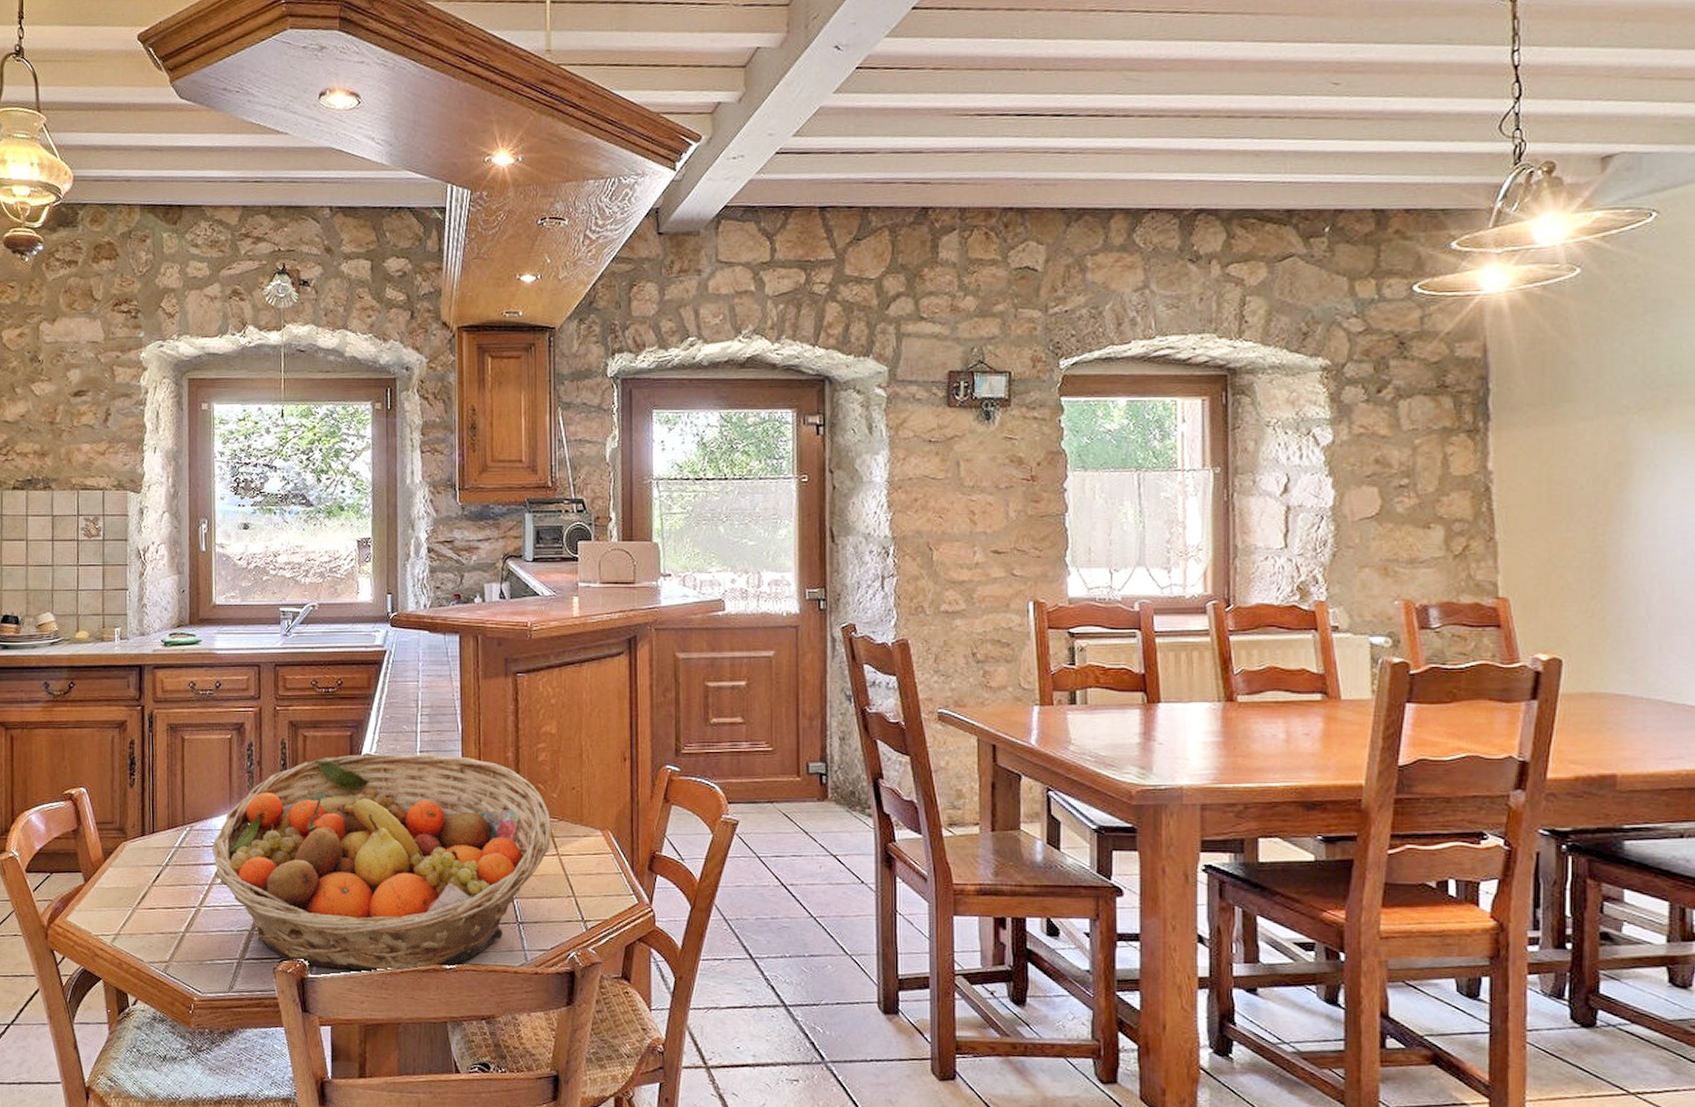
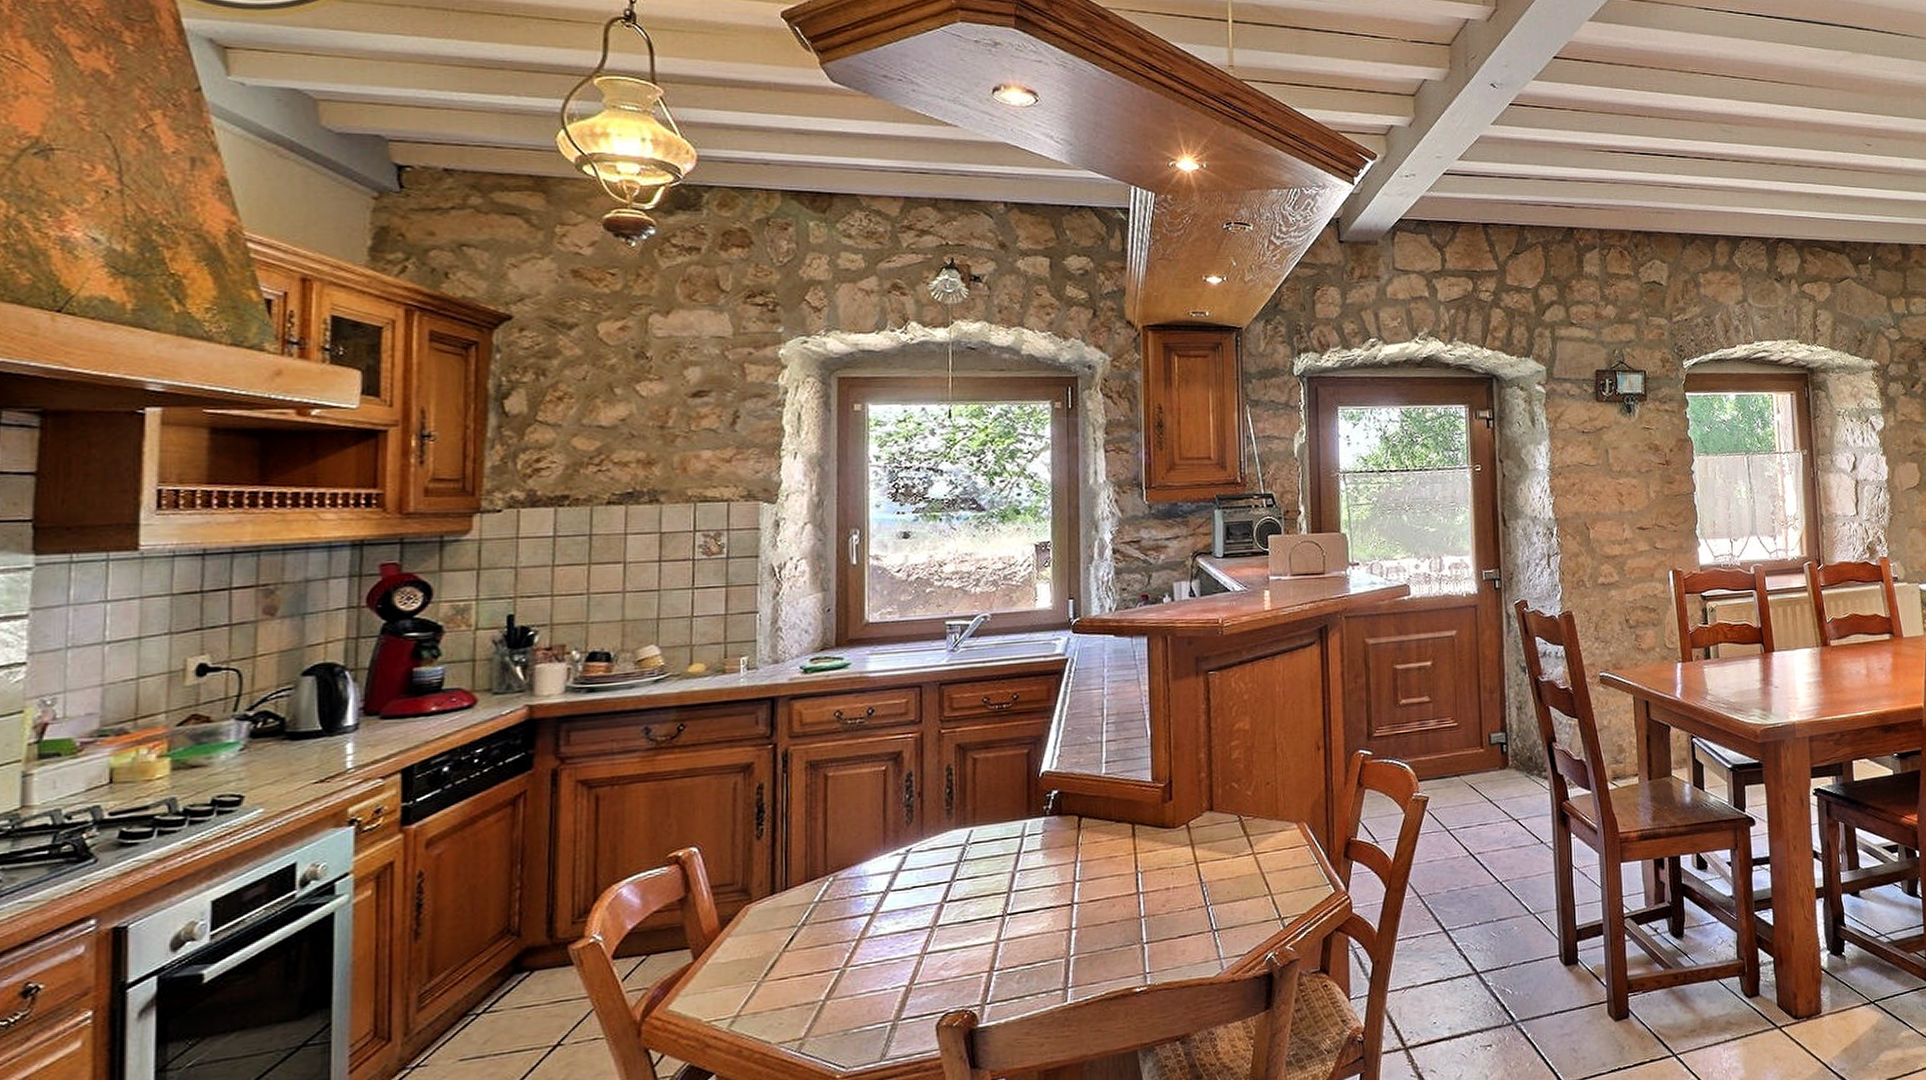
fruit basket: present [211,754,551,971] -> none [860,763,1246,1014]

